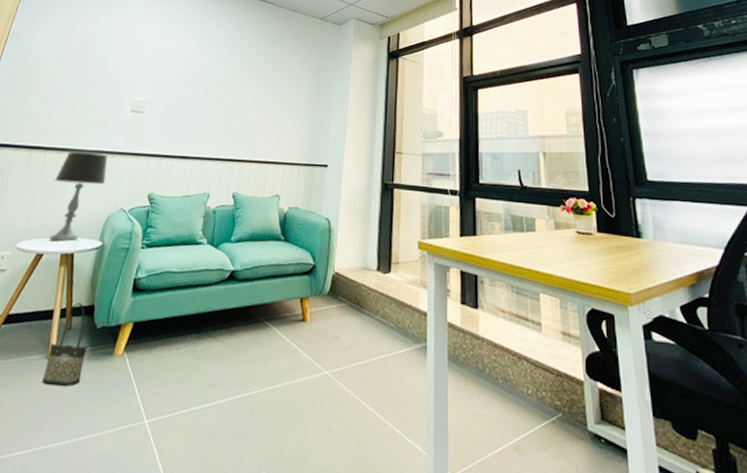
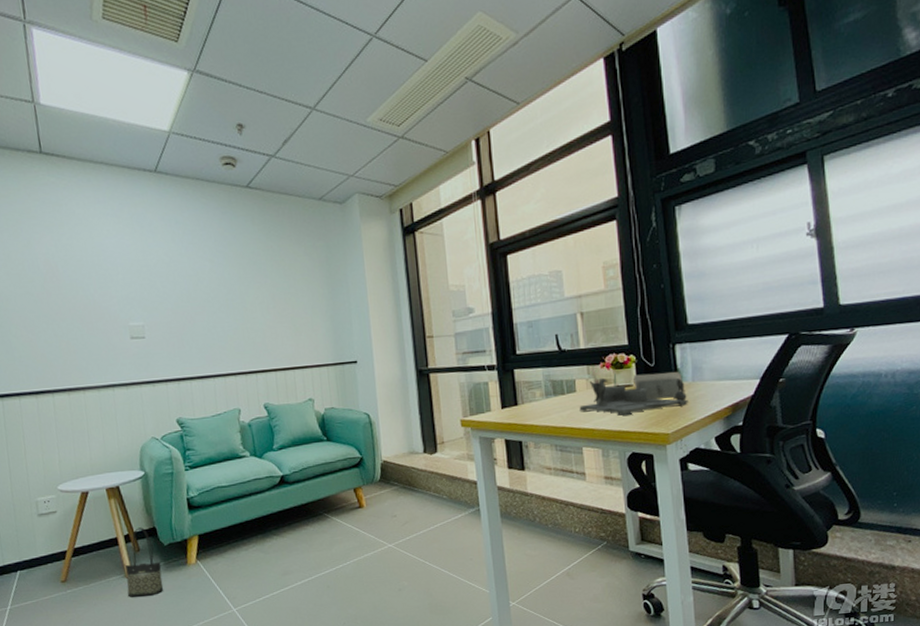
table lamp: present [49,152,108,242] -> none [73,387,127,479]
desk organizer: none [538,215,650,265] -> present [579,370,688,416]

